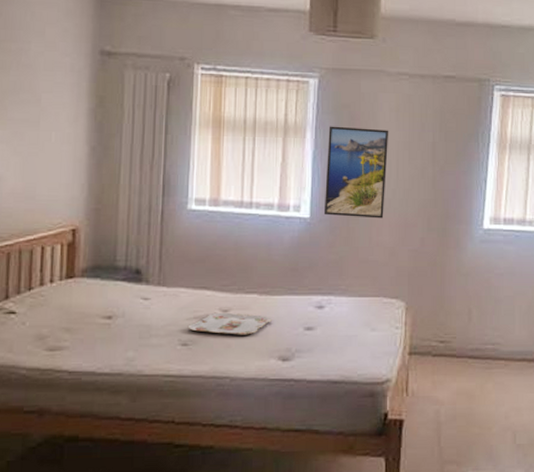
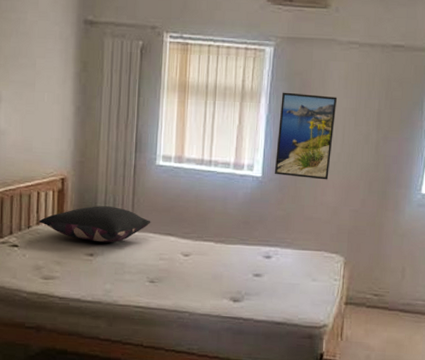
pillow: none [42,259,183,302] -> present [38,206,151,243]
serving tray: present [189,313,272,335] -> none [156,257,225,277]

